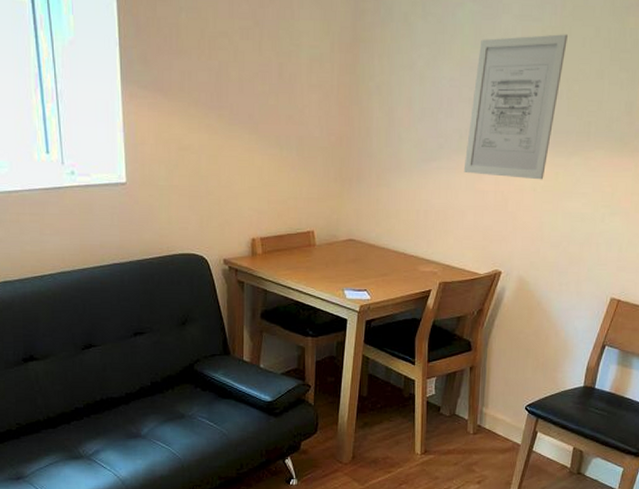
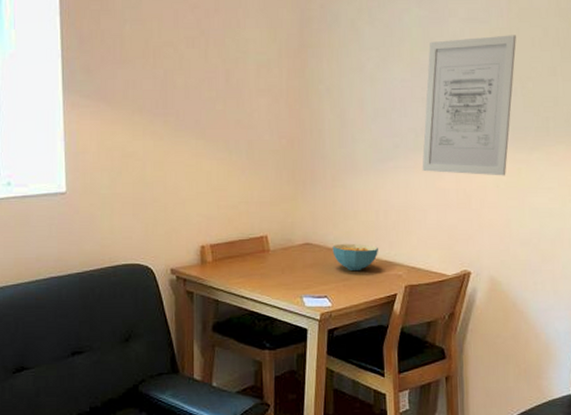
cereal bowl: none [374,241,417,268] -> present [332,244,378,271]

